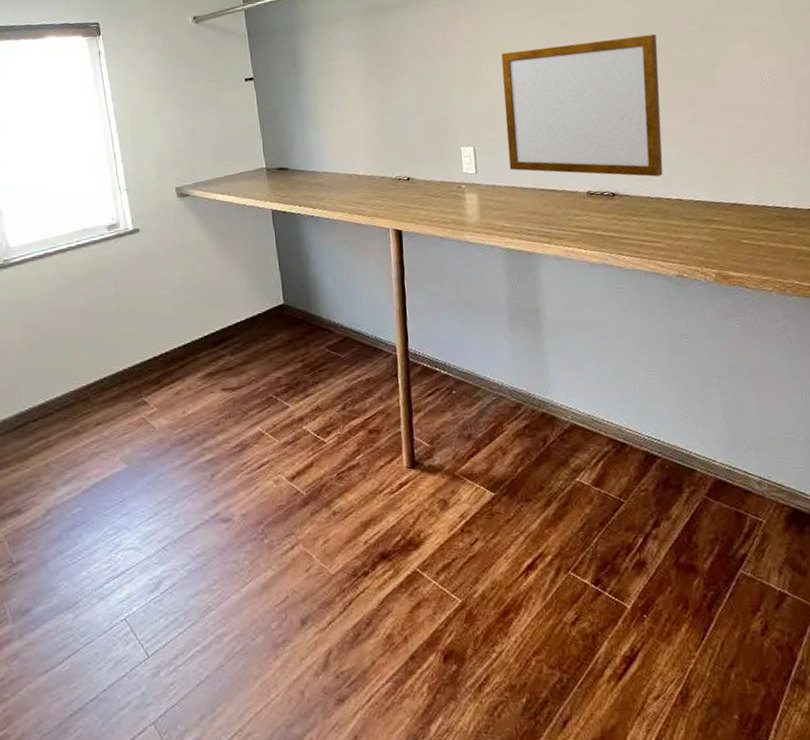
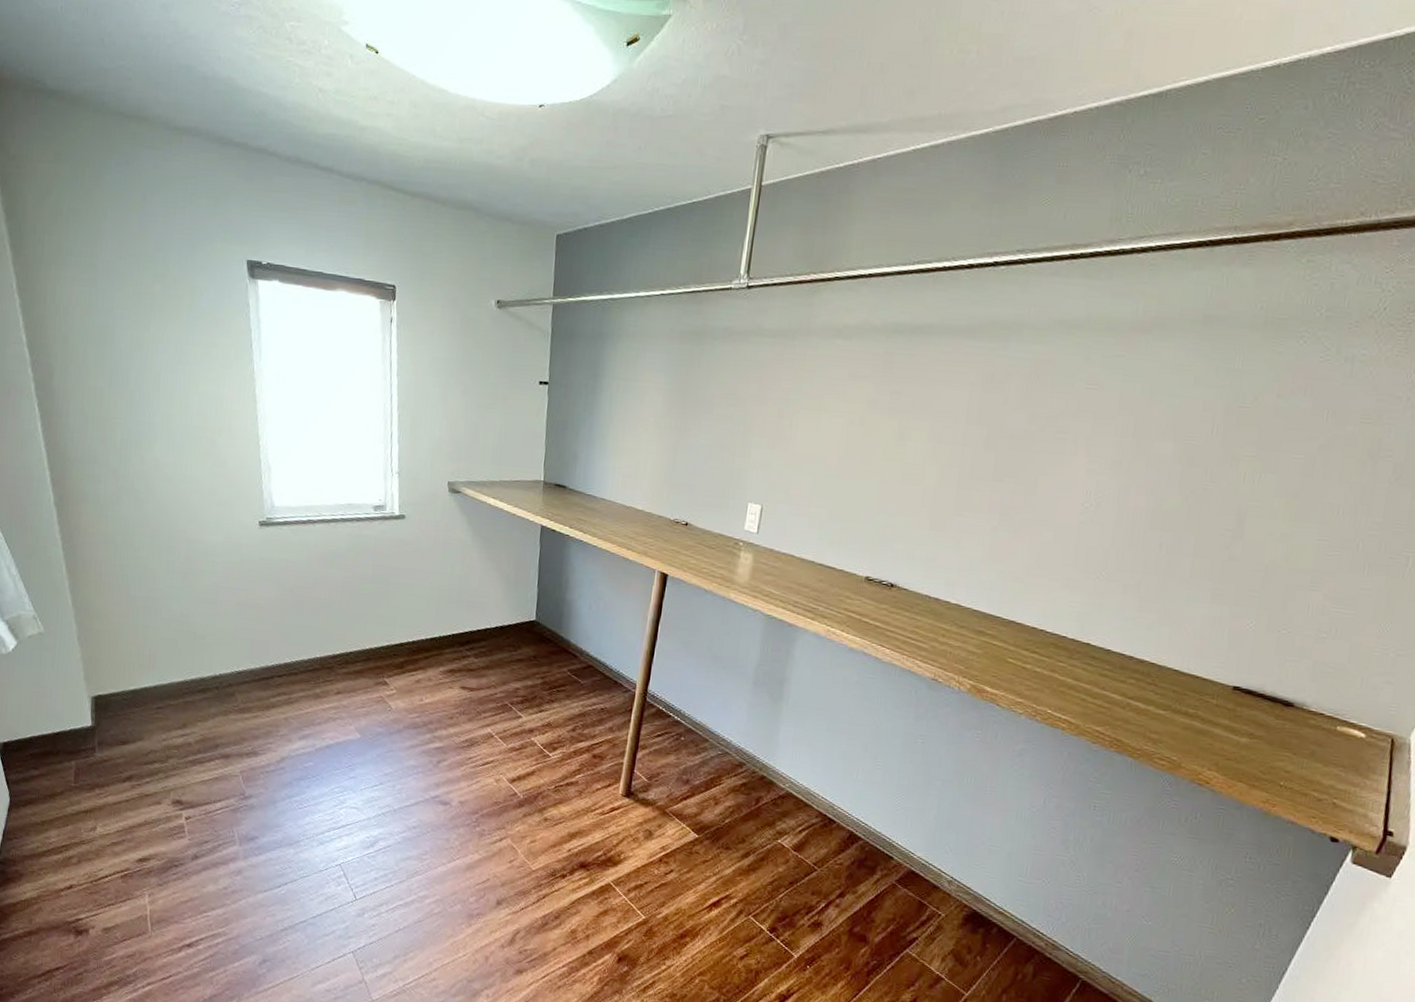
writing board: present [501,34,663,177] -> none [793,411,989,578]

